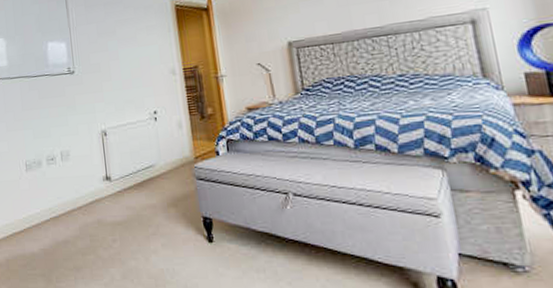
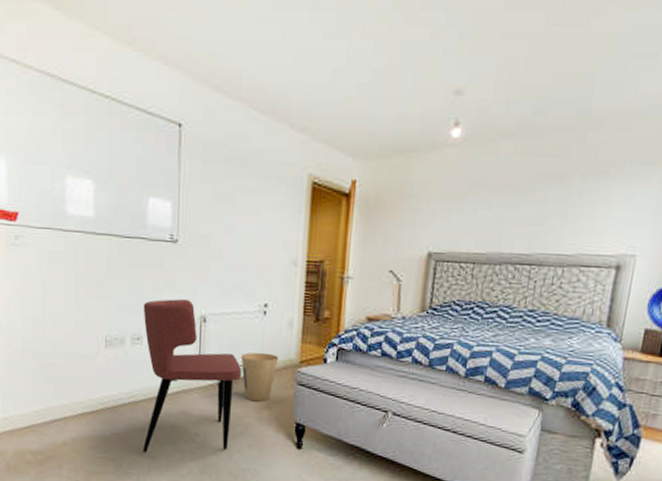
dining chair: none [53,119,145,265] -> present [143,299,242,453]
trash can: none [141,154,175,201] -> present [240,352,278,402]

